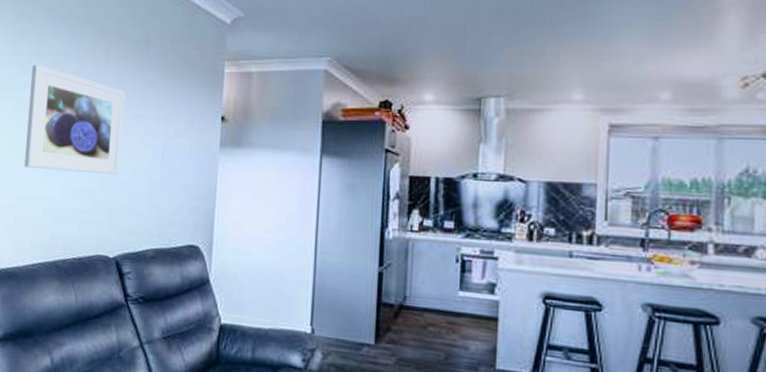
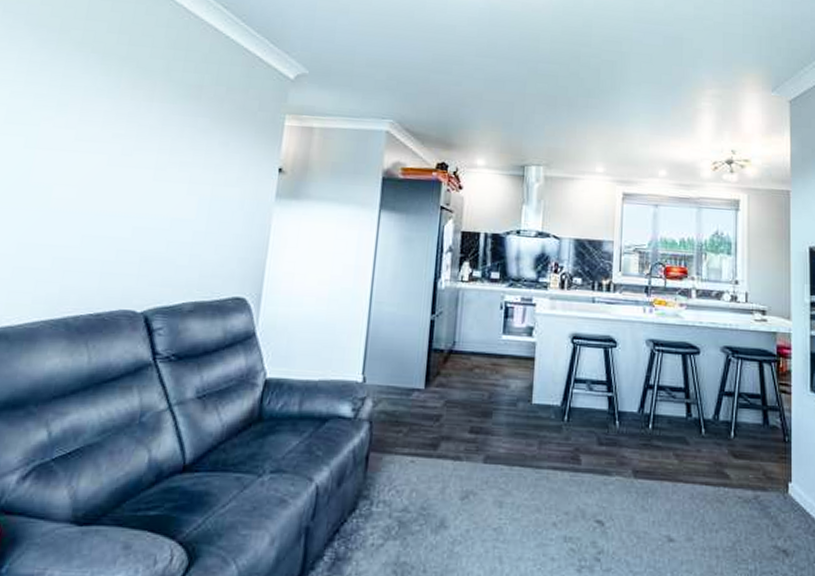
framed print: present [24,64,124,175] -> none [31,98,169,223]

